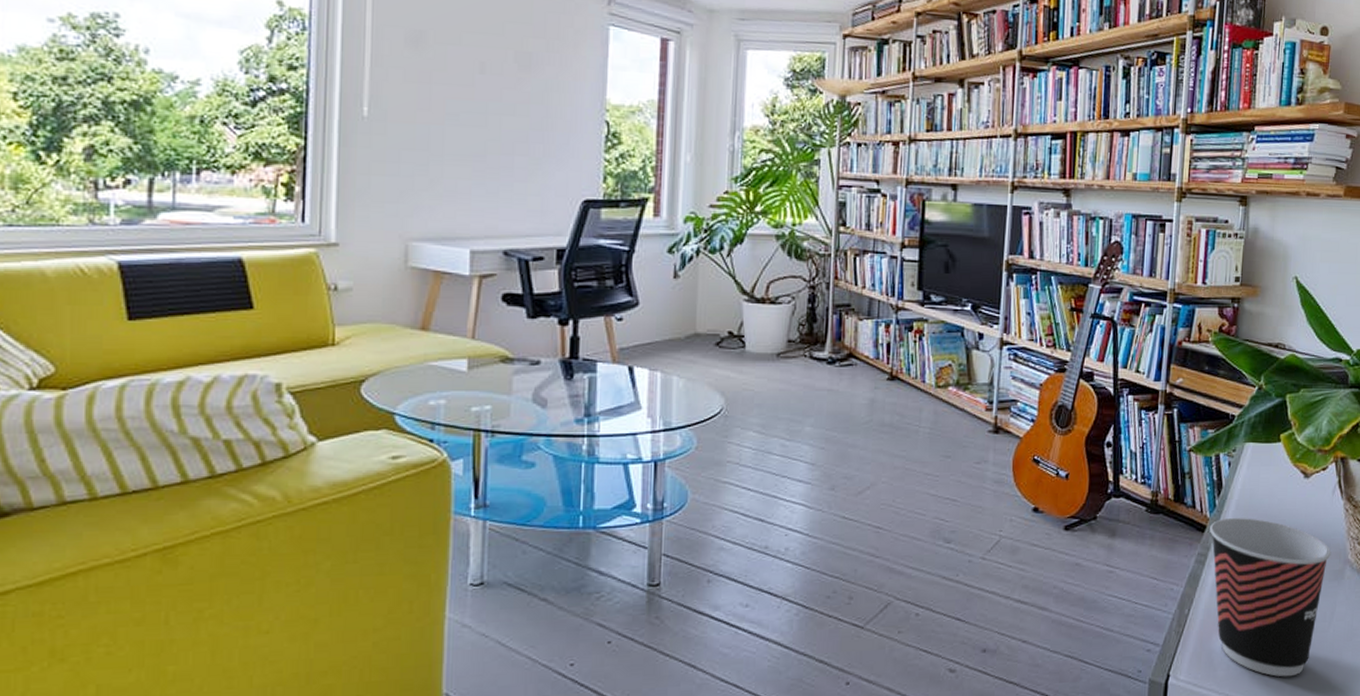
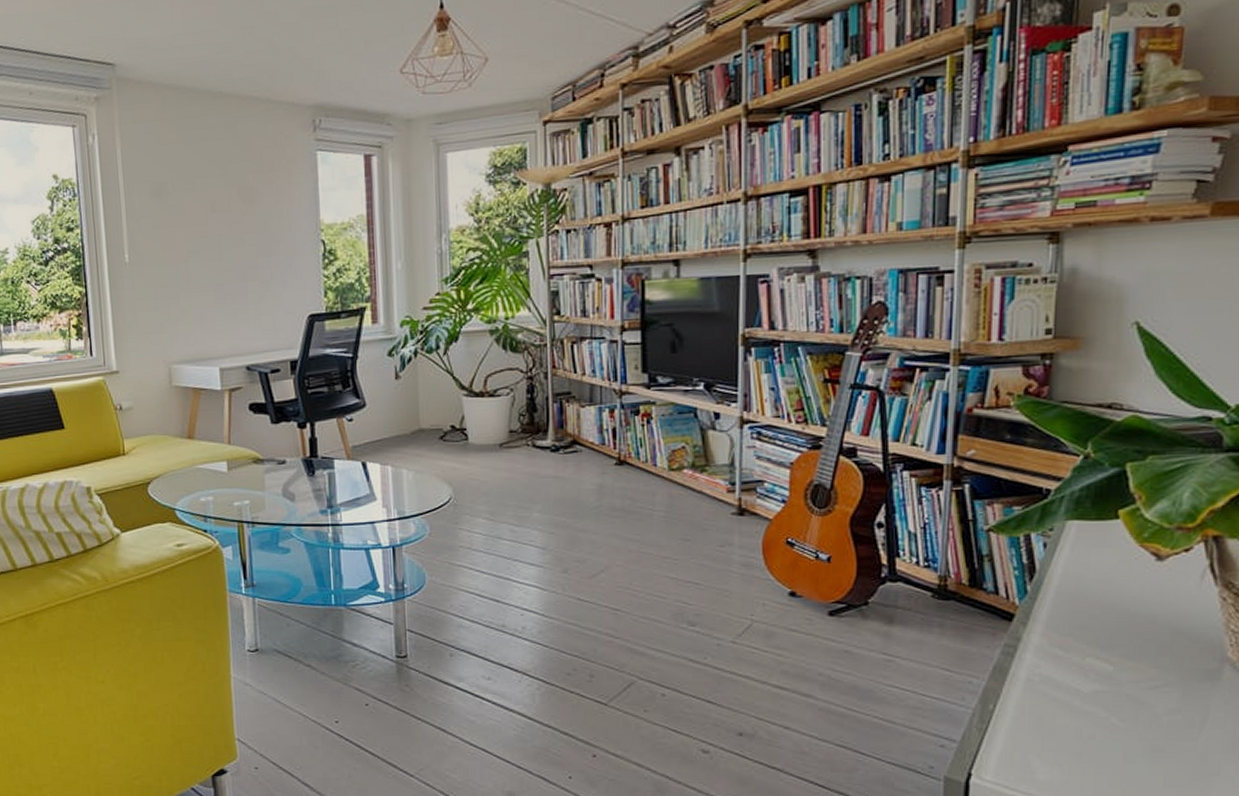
cup: present [1210,518,1332,677] -> none [1020,606,1201,788]

